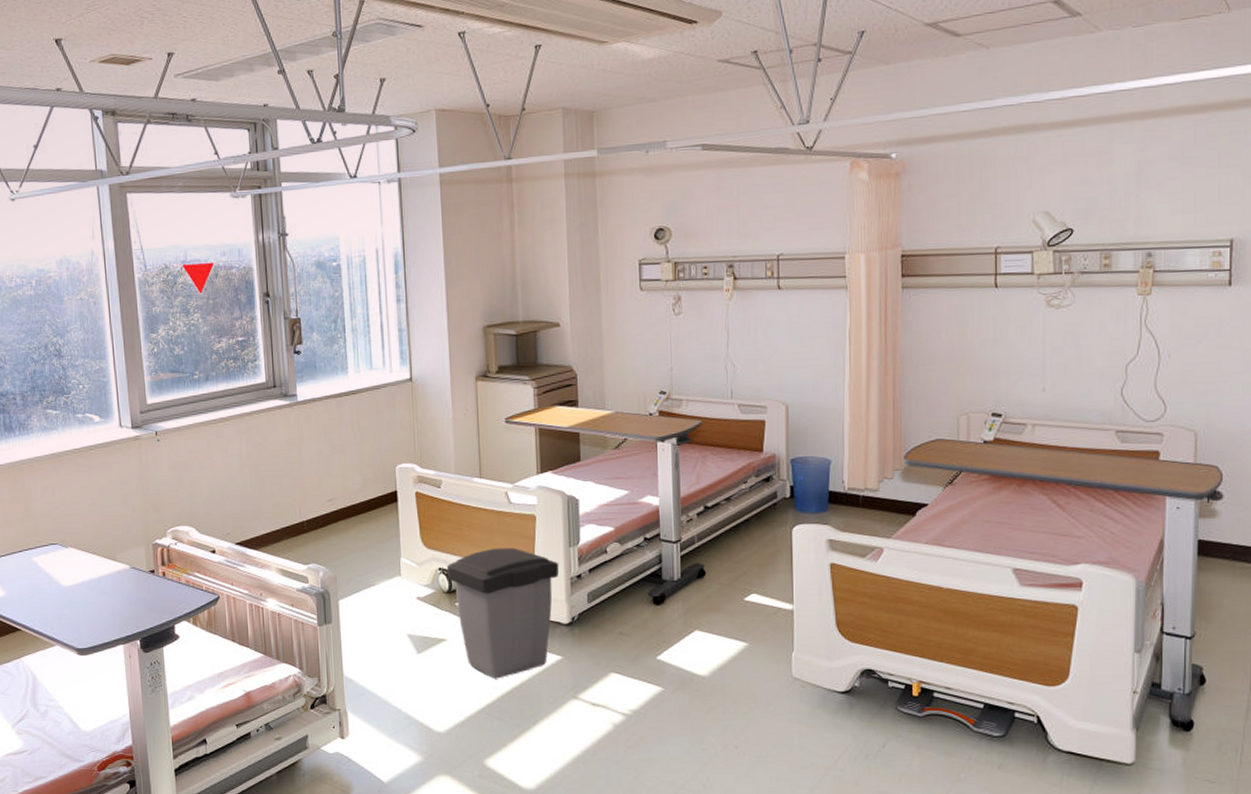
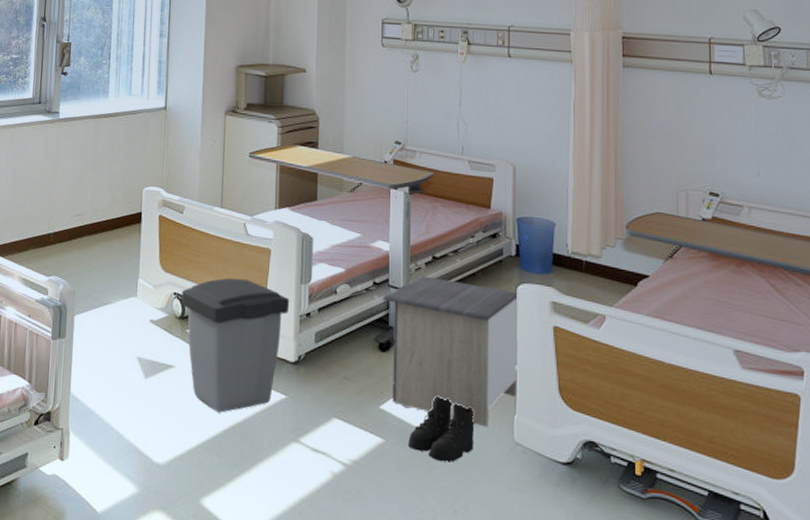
nightstand: none [654,526,796,667] -> present [382,275,519,427]
boots: none [687,641,753,703] -> present [408,395,475,462]

